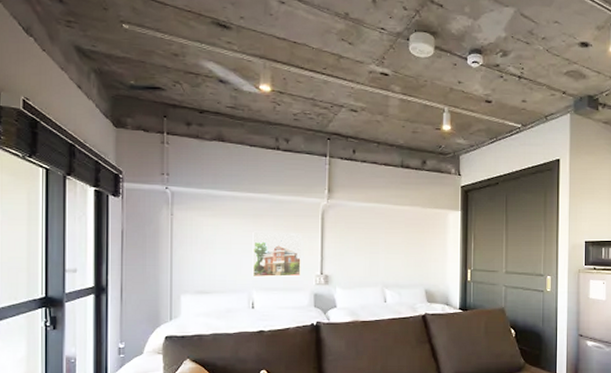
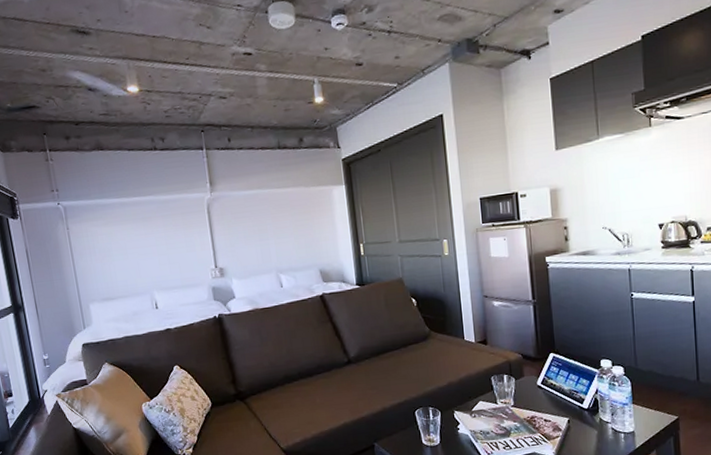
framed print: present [252,231,301,278] -> none [145,230,197,279]

